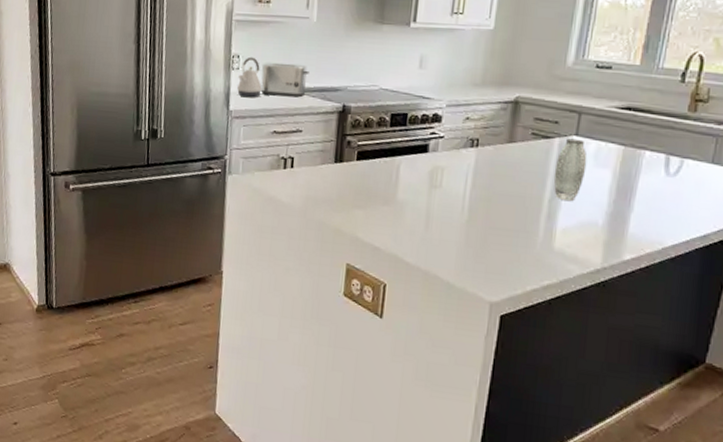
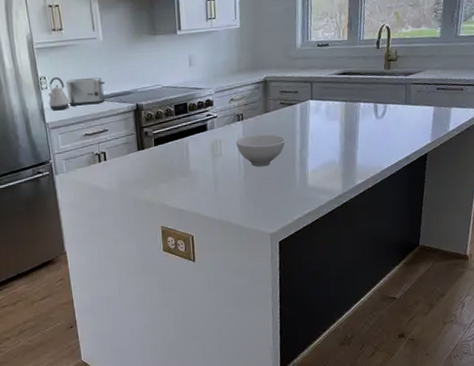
bowl: none [463,167,533,213] -> present [236,134,286,167]
vase: present [554,138,588,201] -> none [300,102,322,149]

